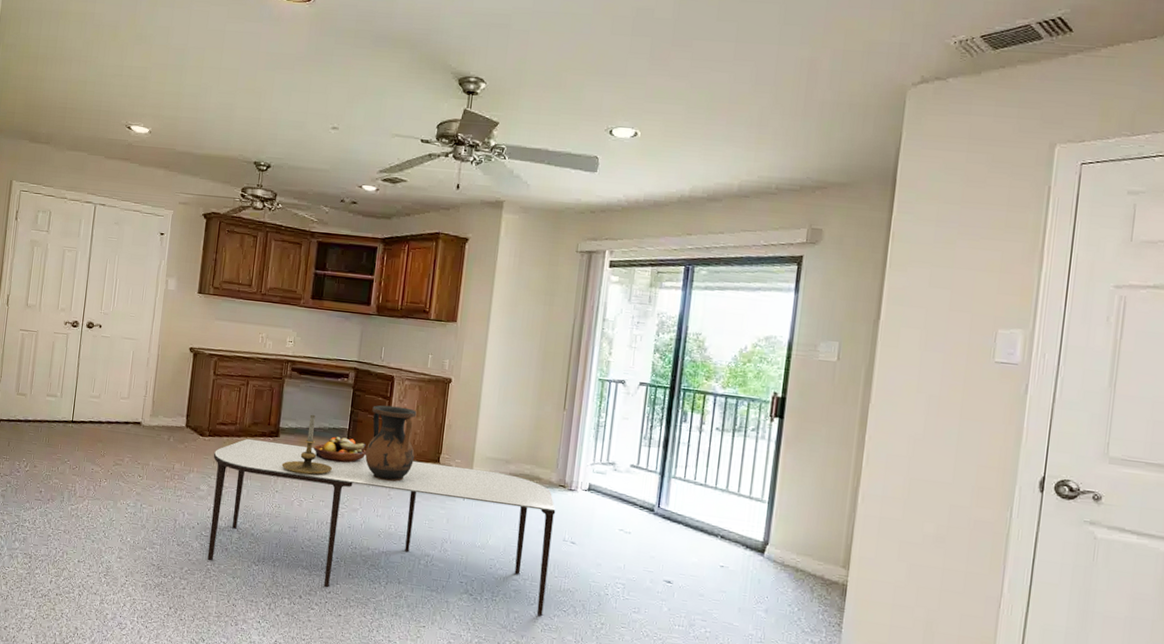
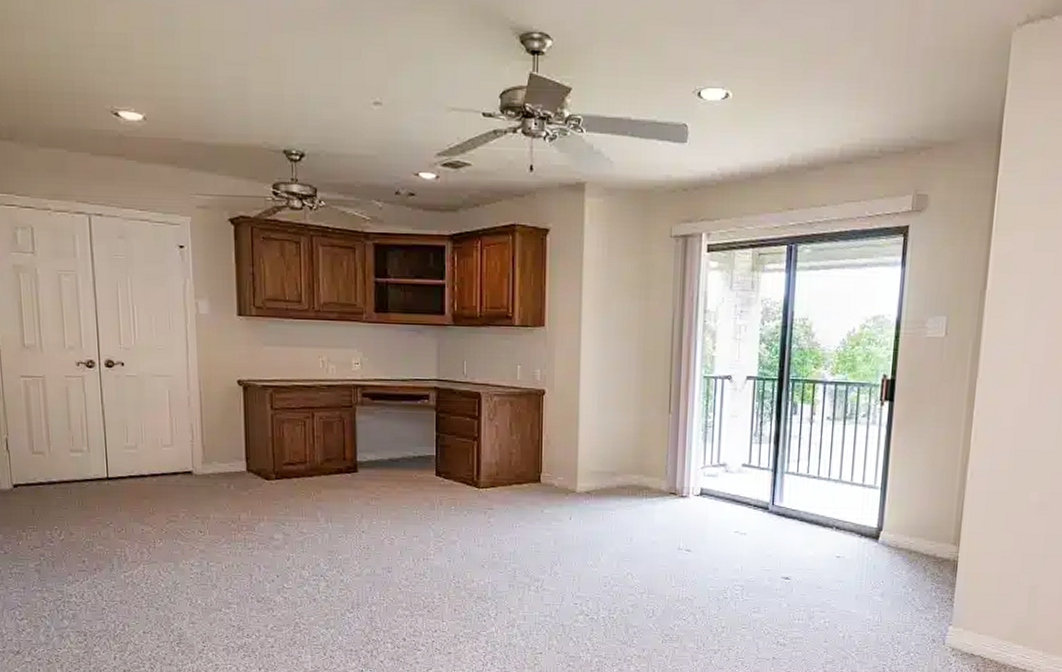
dining table: present [207,438,556,616] -> none [284,477,668,627]
candle holder: present [281,414,332,475] -> none [365,443,422,510]
fruit bowl: present [313,436,366,463] -> none [398,465,459,493]
vase: present [365,405,417,482] -> none [458,425,512,508]

